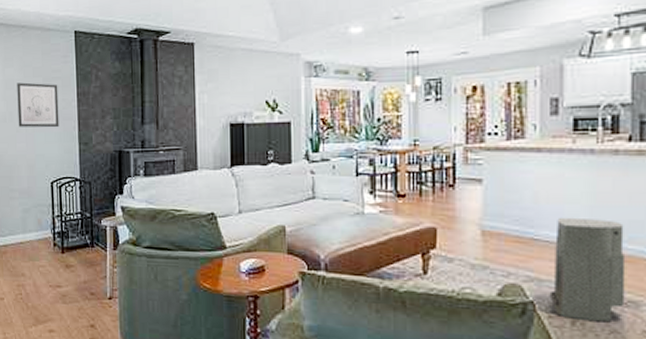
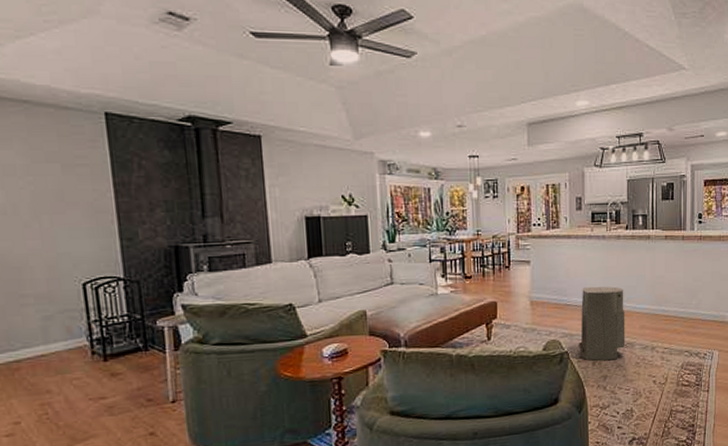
wall art: present [17,82,59,128] -> none [20,168,90,222]

